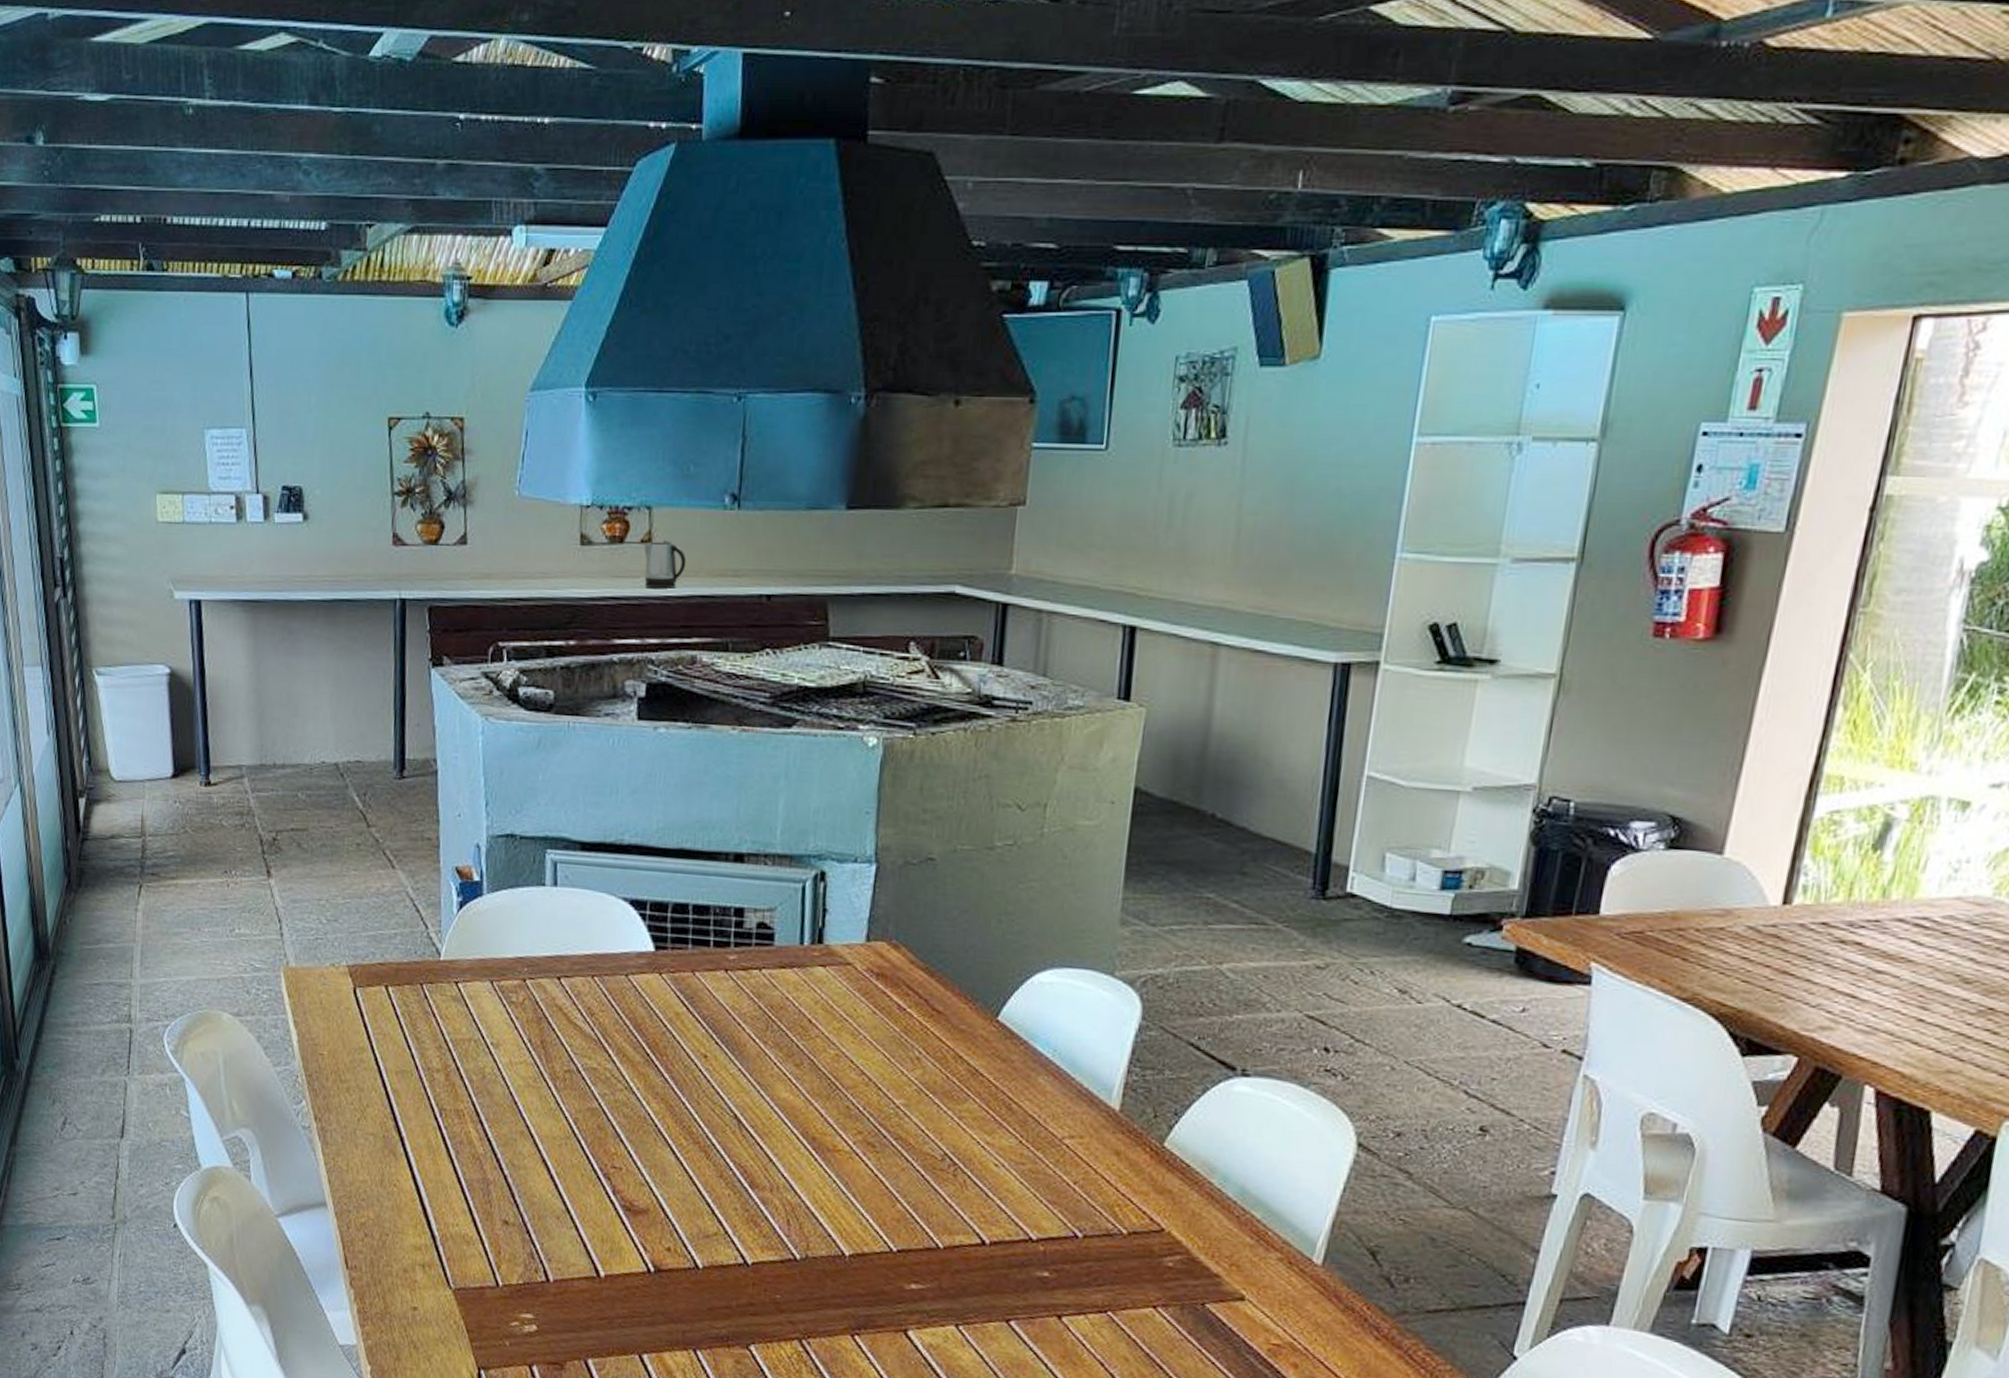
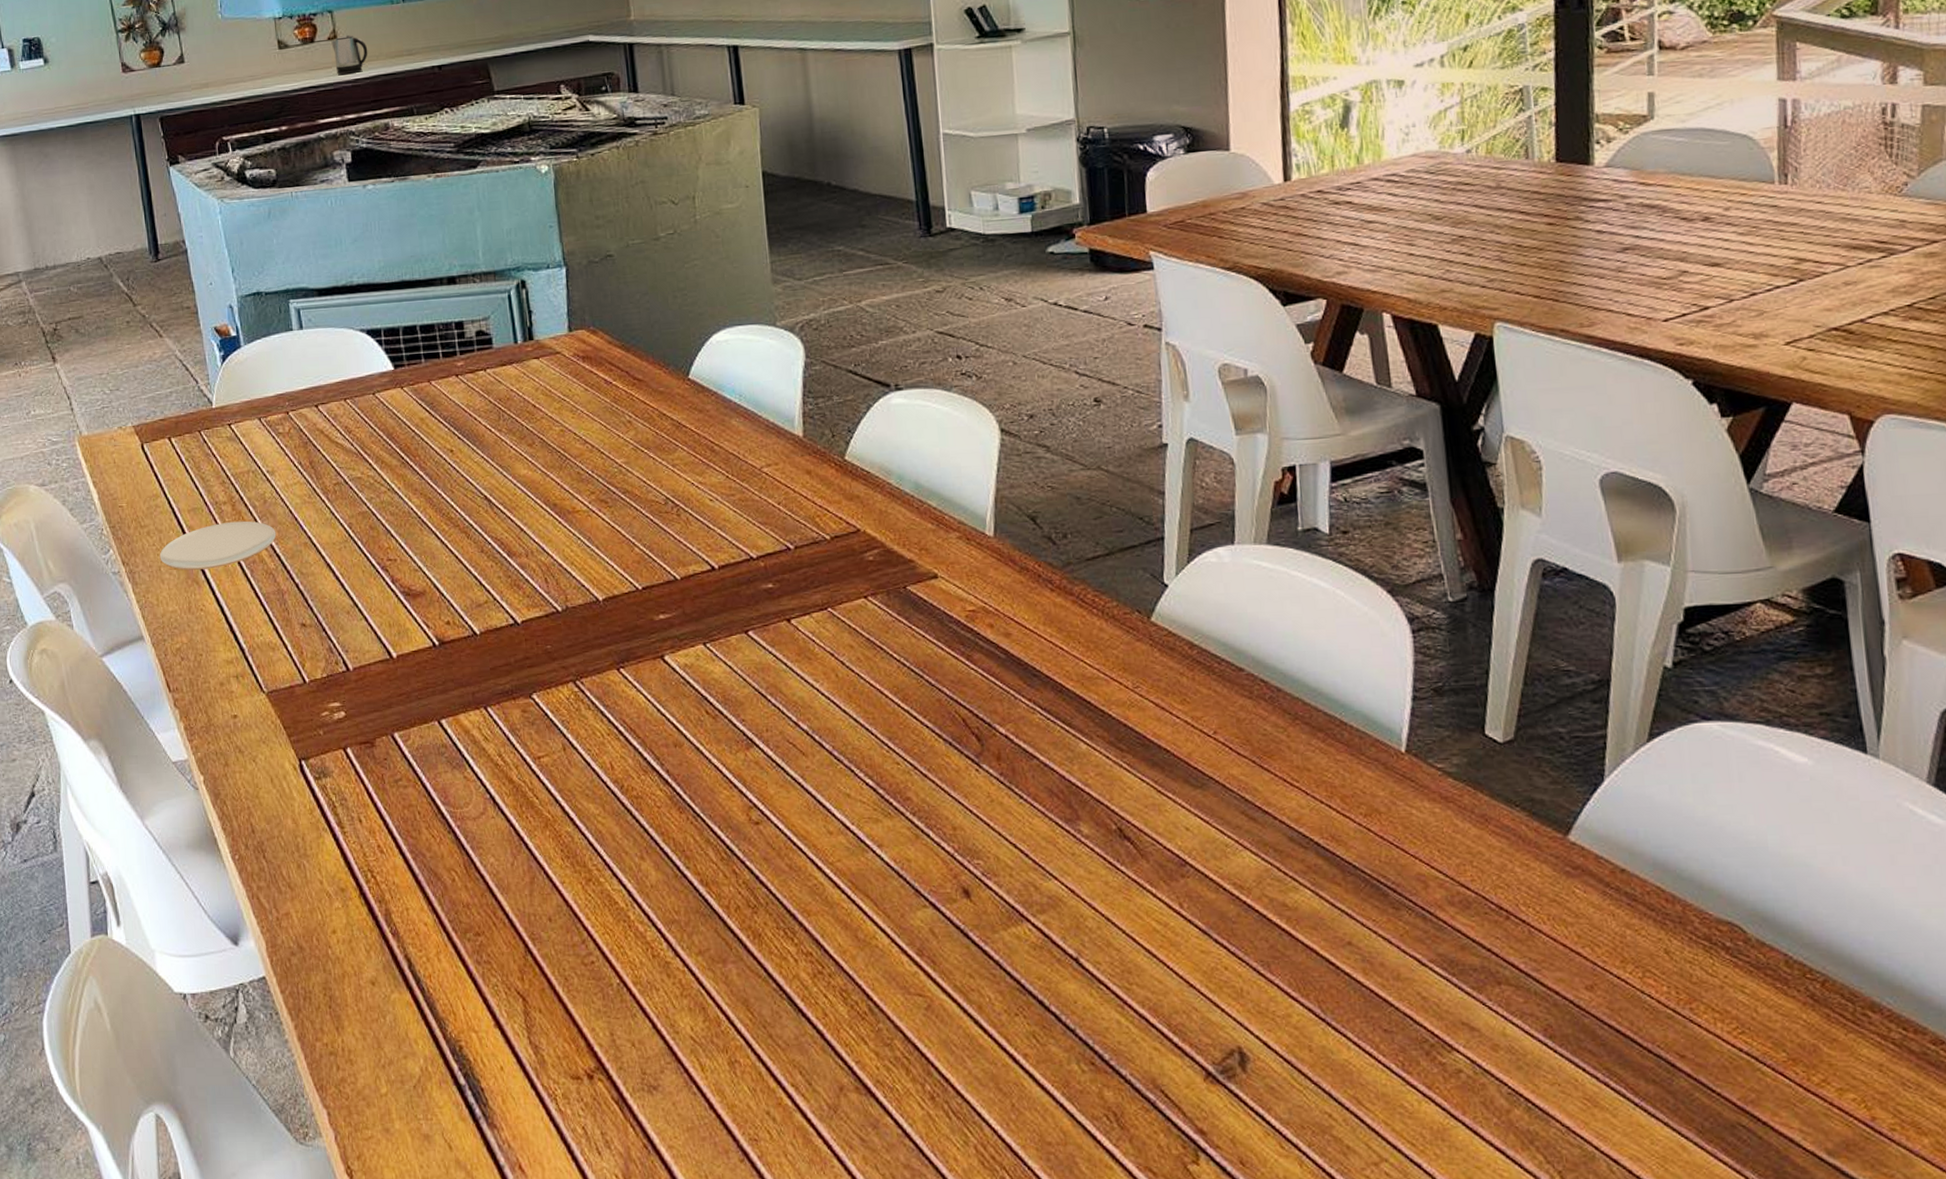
plate: none [356,1092,491,1142] -> present [159,521,277,570]

